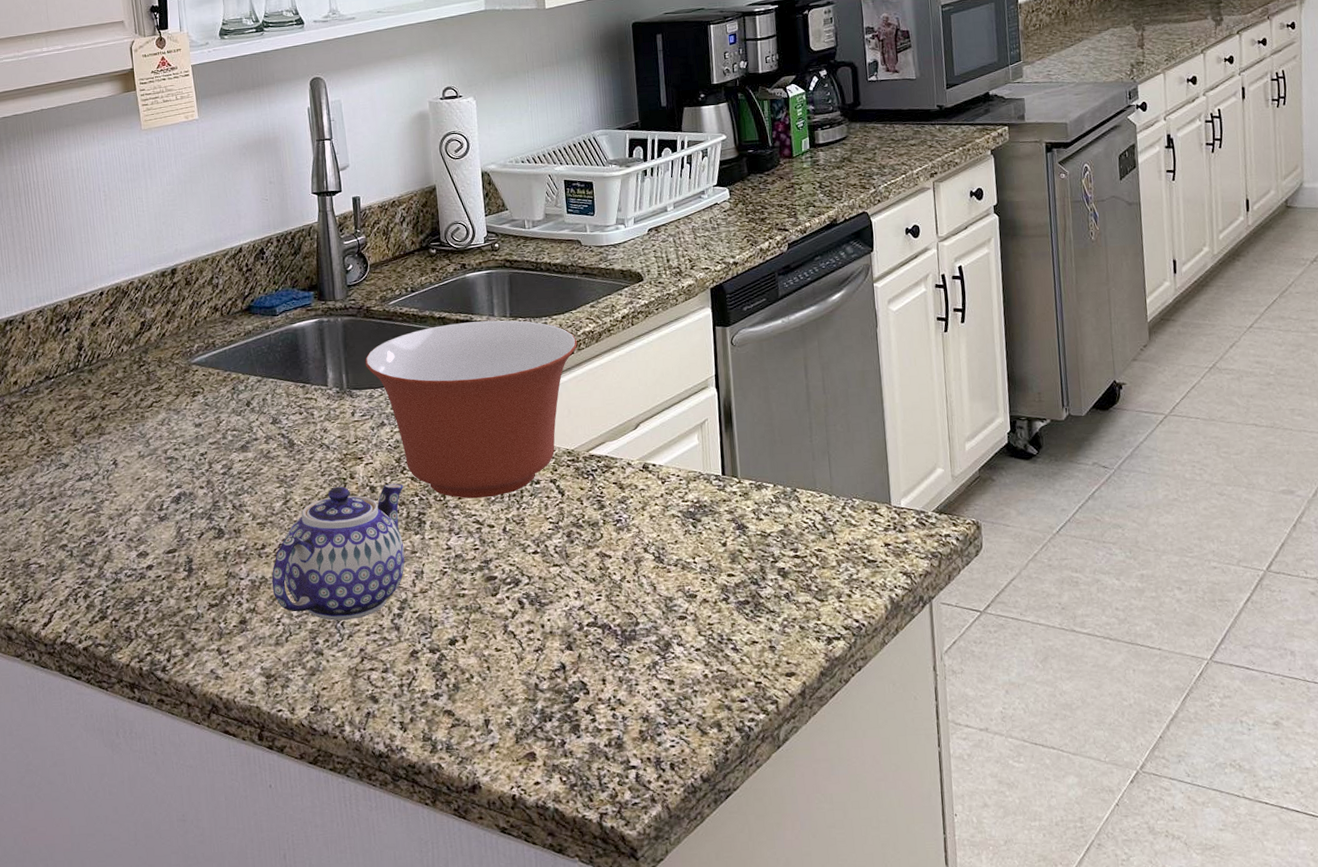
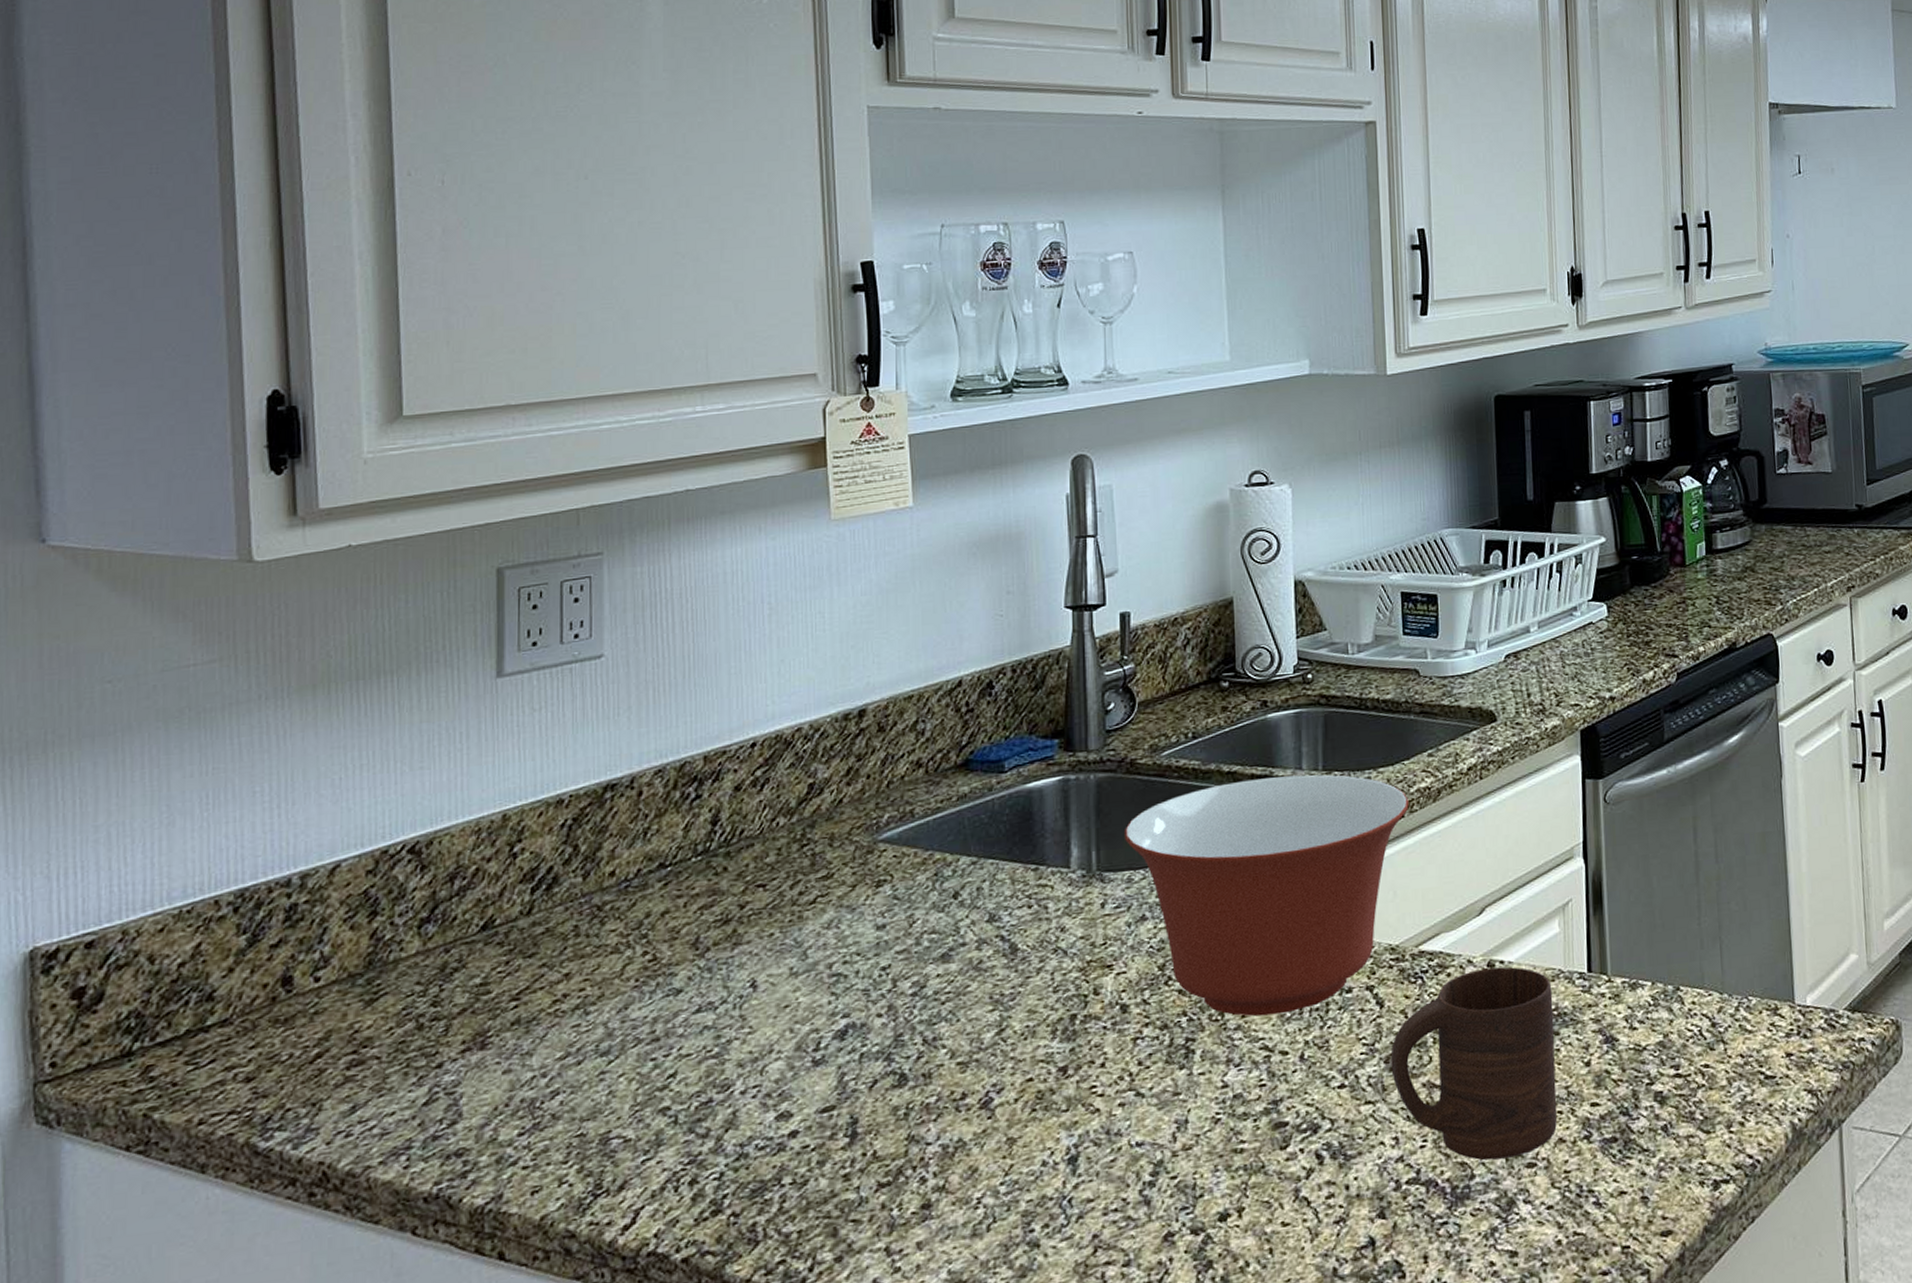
teapot: present [271,484,405,621] -> none [972,999,1167,1197]
cup: none [571,469,702,612] -> present [1390,966,1558,1161]

